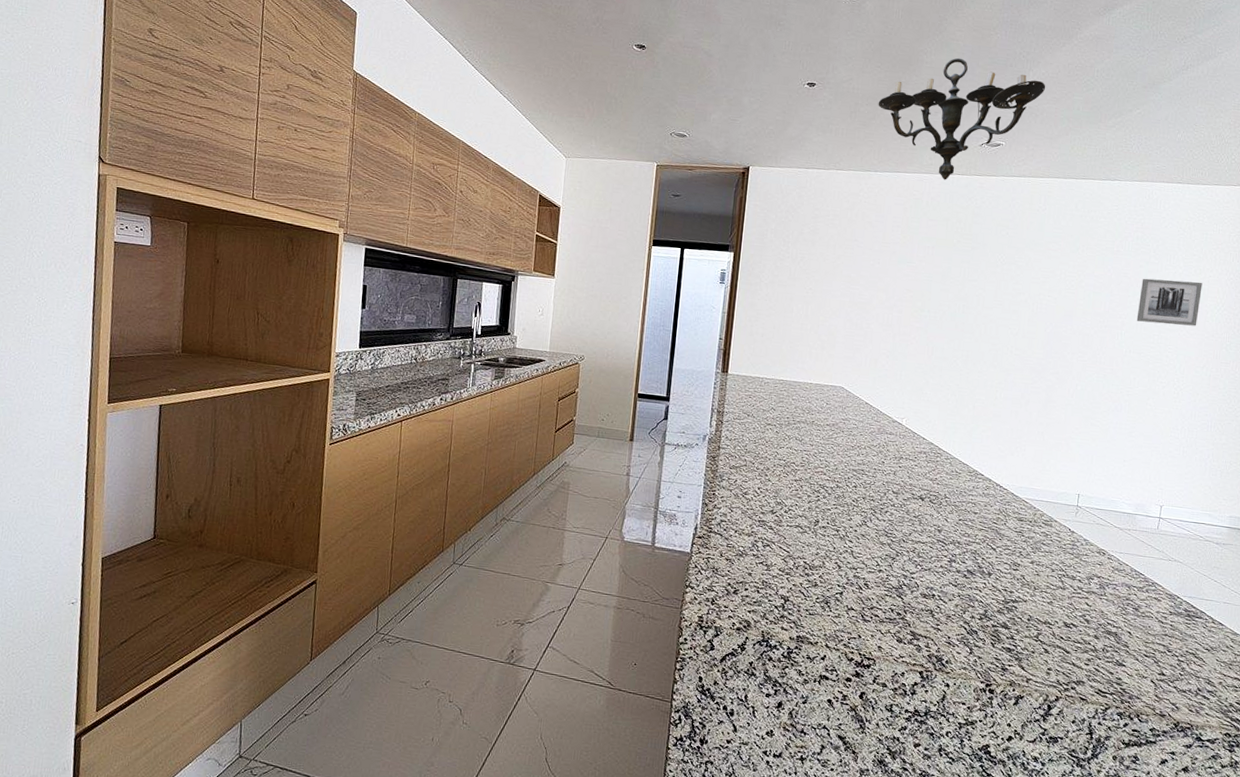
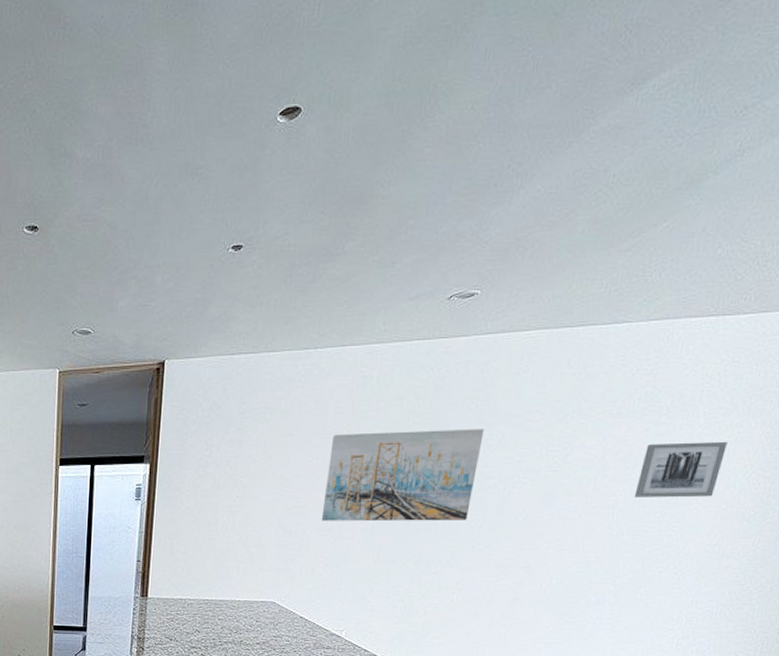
wall sconce: present [878,57,1046,180] -> none [319,184,541,349]
wall art: none [882,244,1015,328] -> present [321,429,485,522]

